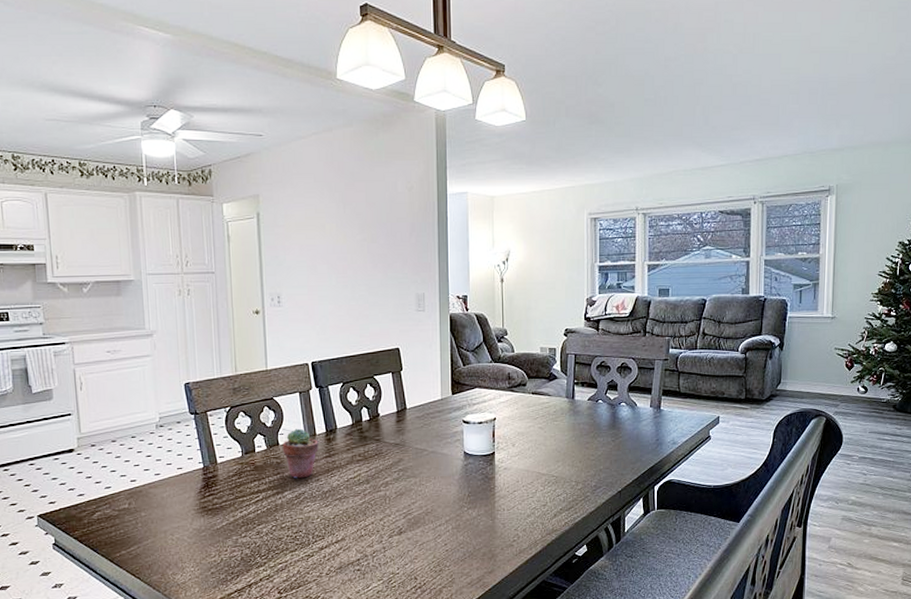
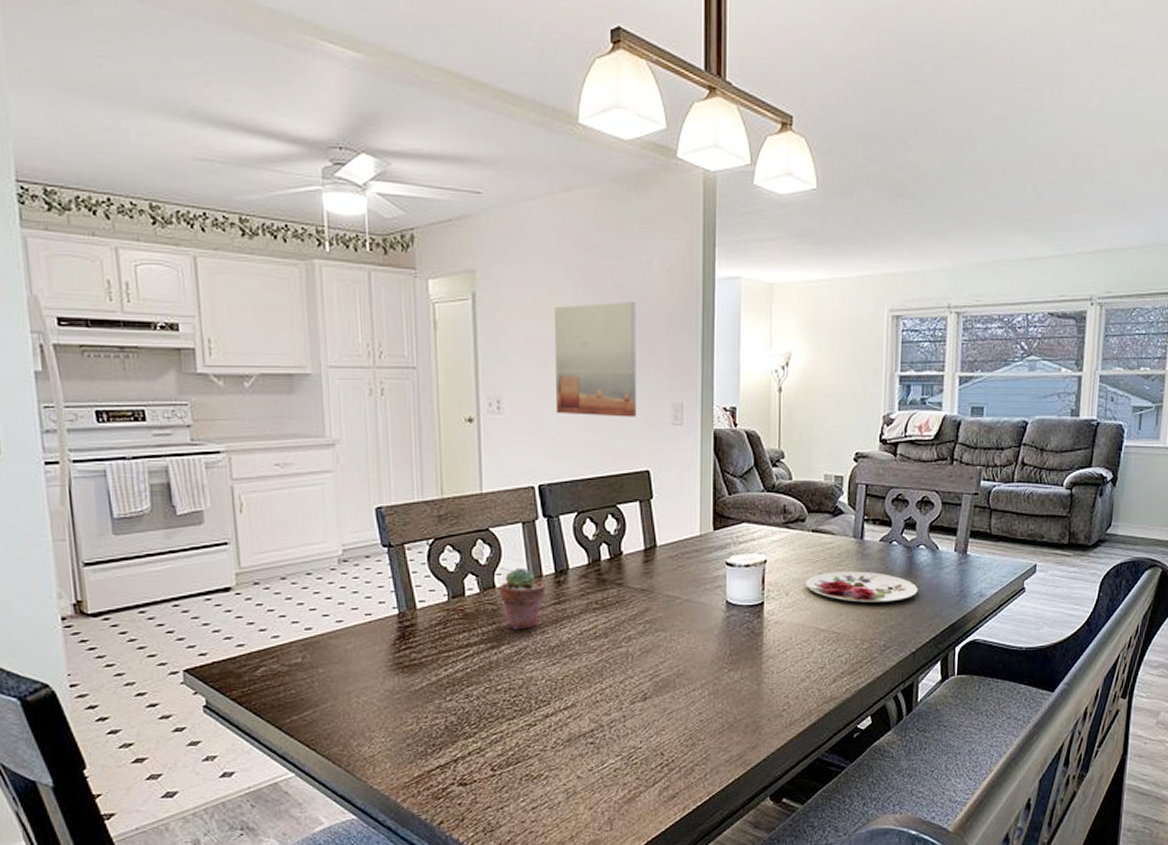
wall art: none [320,215,387,306] -> present [553,302,636,417]
plate: none [528,425,622,451] -> present [806,571,918,603]

